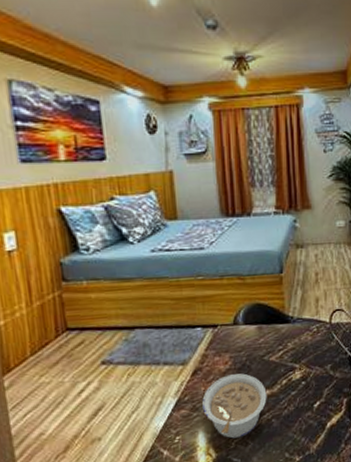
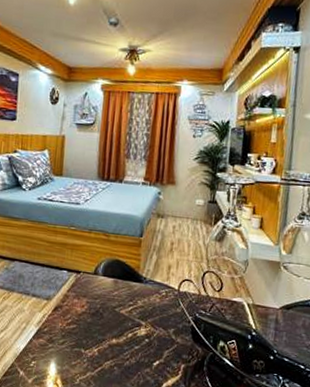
legume: present [202,373,267,439] -> none [57,317,114,376]

